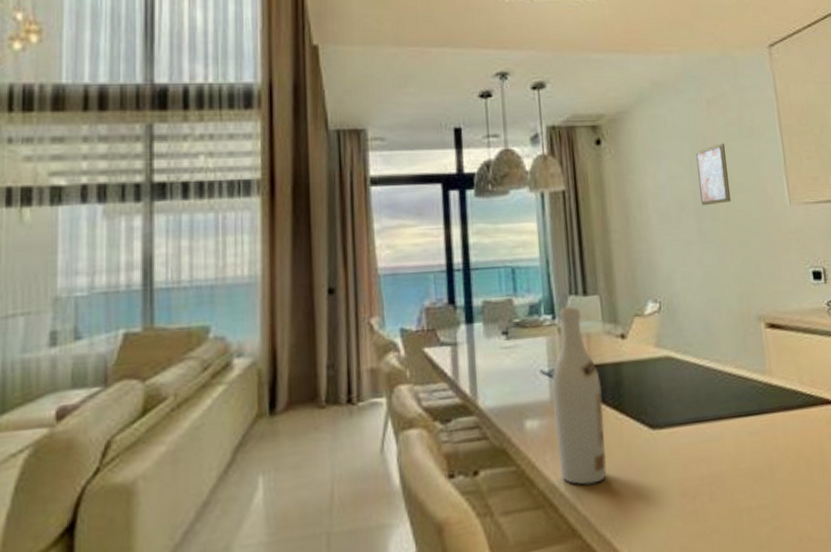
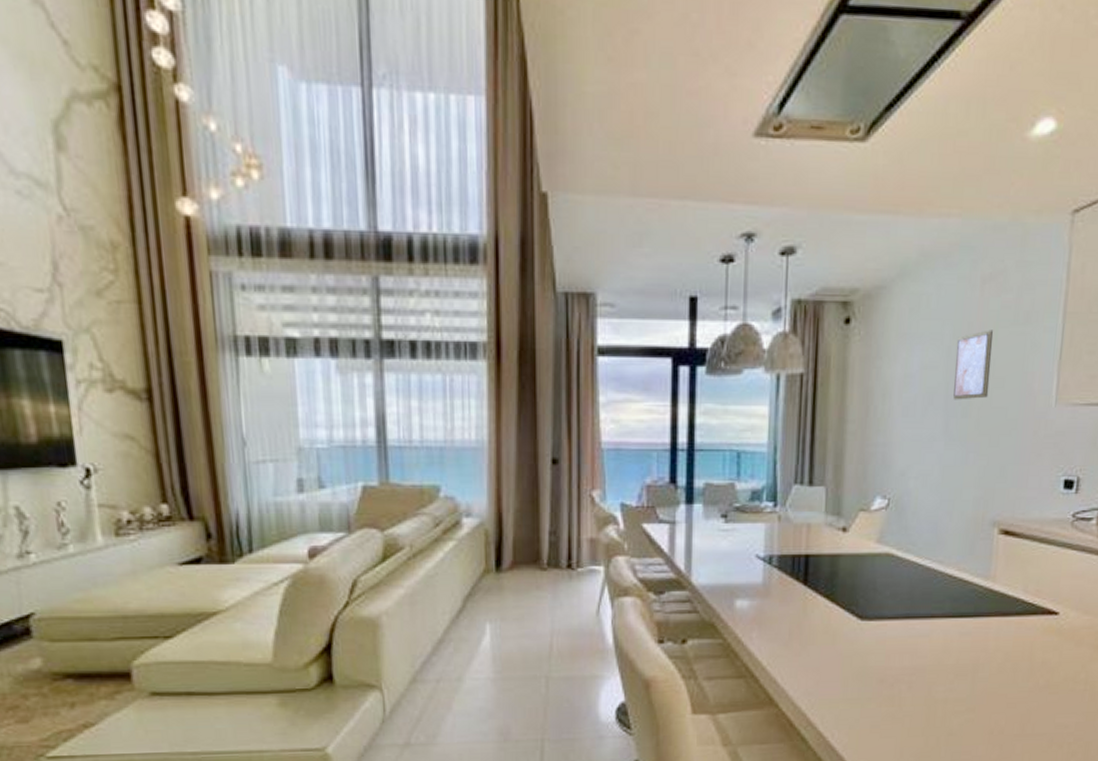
wine bottle: present [552,306,607,485] -> none [764,495,815,663]

